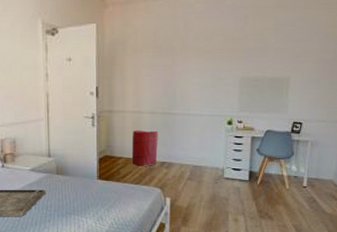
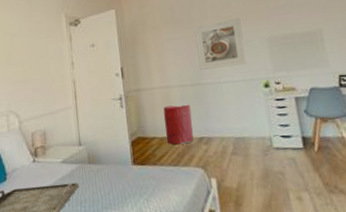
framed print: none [172,53,219,100] -> present [194,17,247,70]

